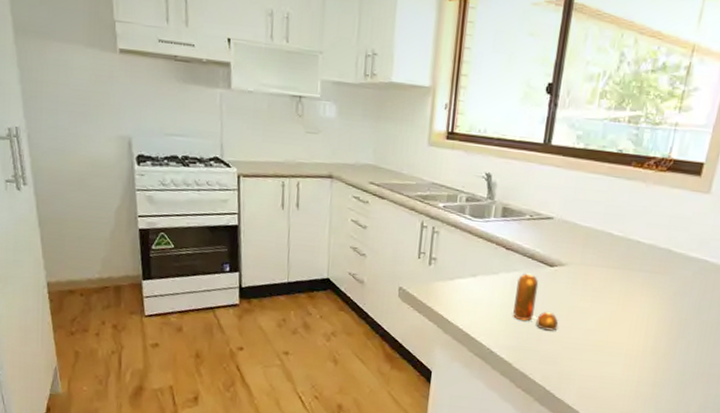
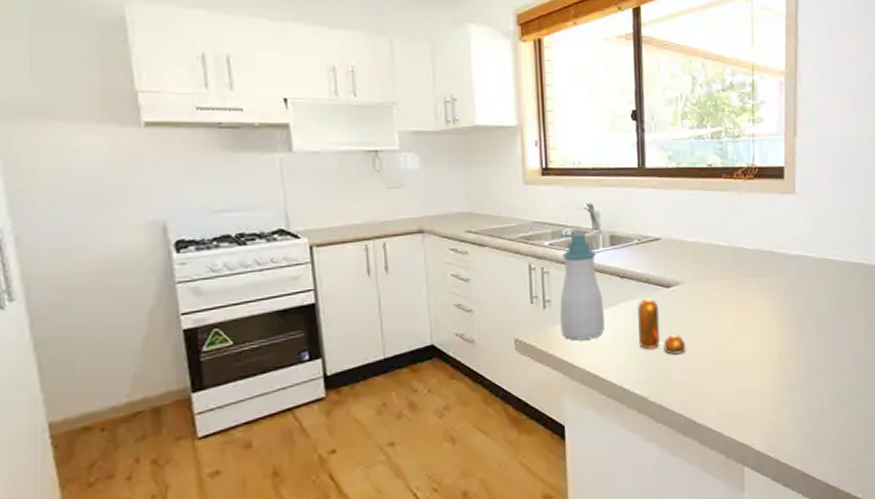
soap bottle: none [441,199,486,301] -> present [560,232,605,341]

